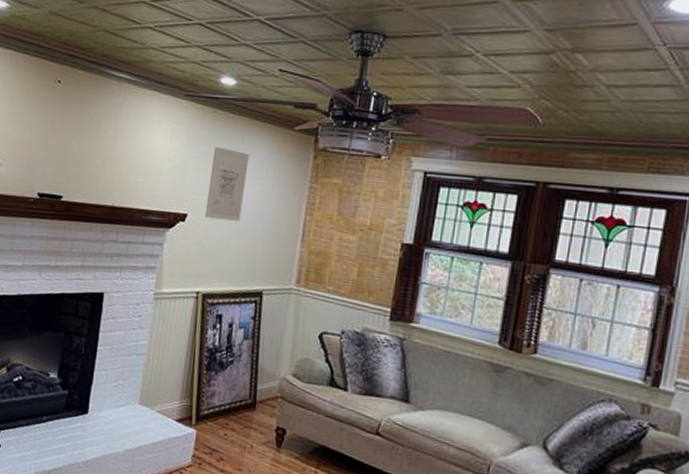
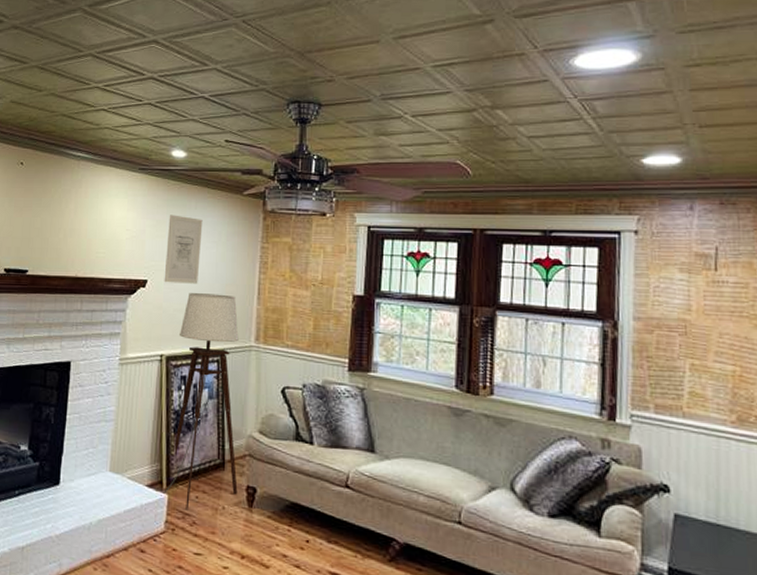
floor lamp: none [189,230,279,447] -> present [161,293,239,510]

